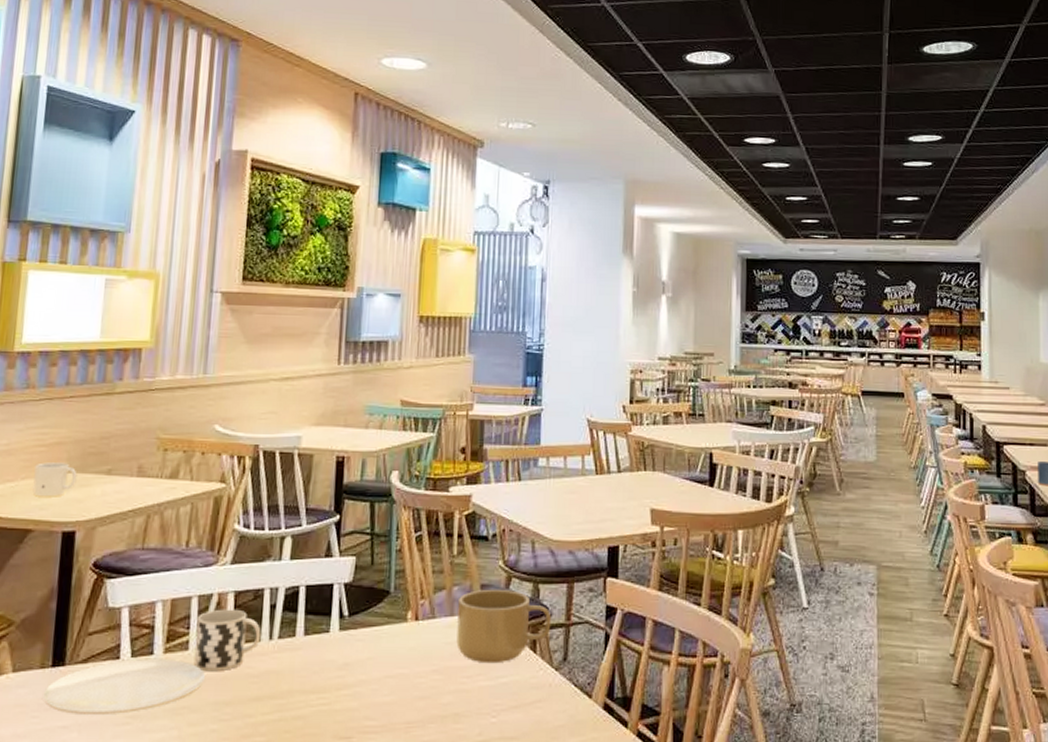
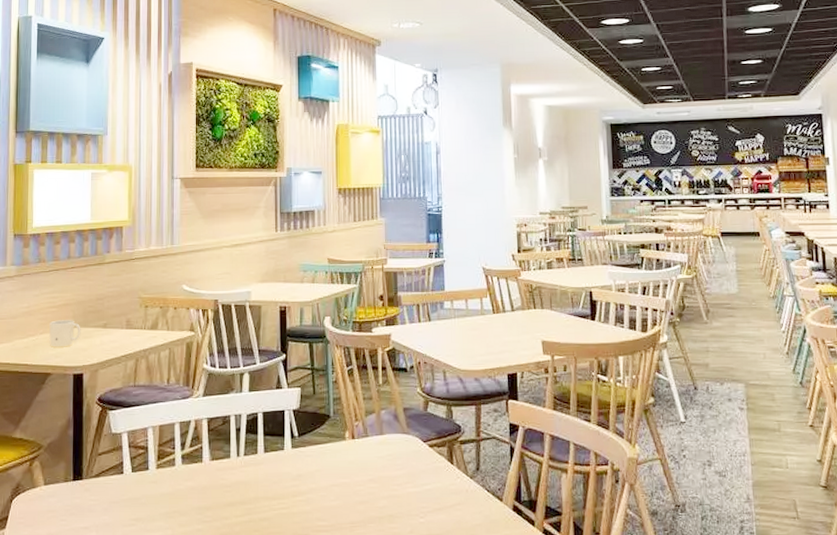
plate: present [43,659,206,716] -> none [68,473,190,519]
cup: present [193,609,261,672] -> none [180,432,230,483]
cup: present [456,589,552,664] -> none [386,411,464,474]

